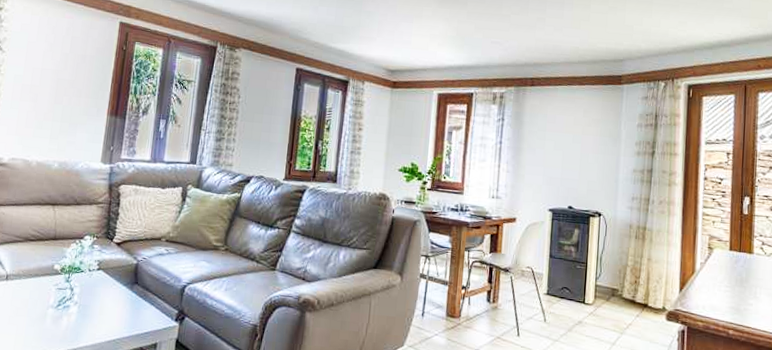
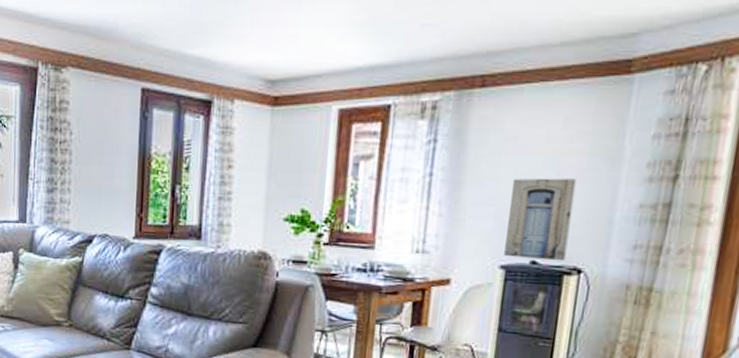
wall art: none [551,148,594,207] -> present [504,178,577,262]

